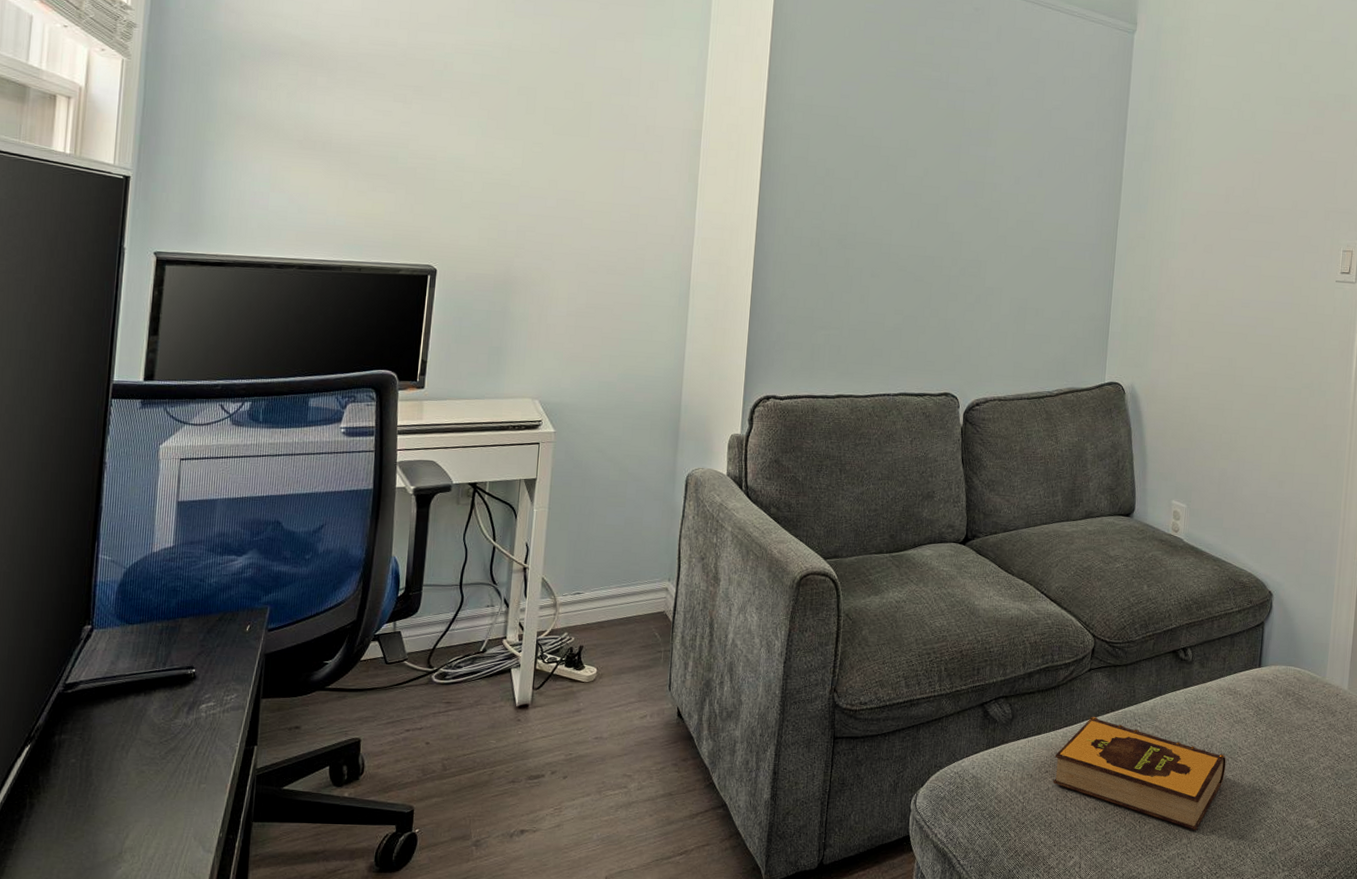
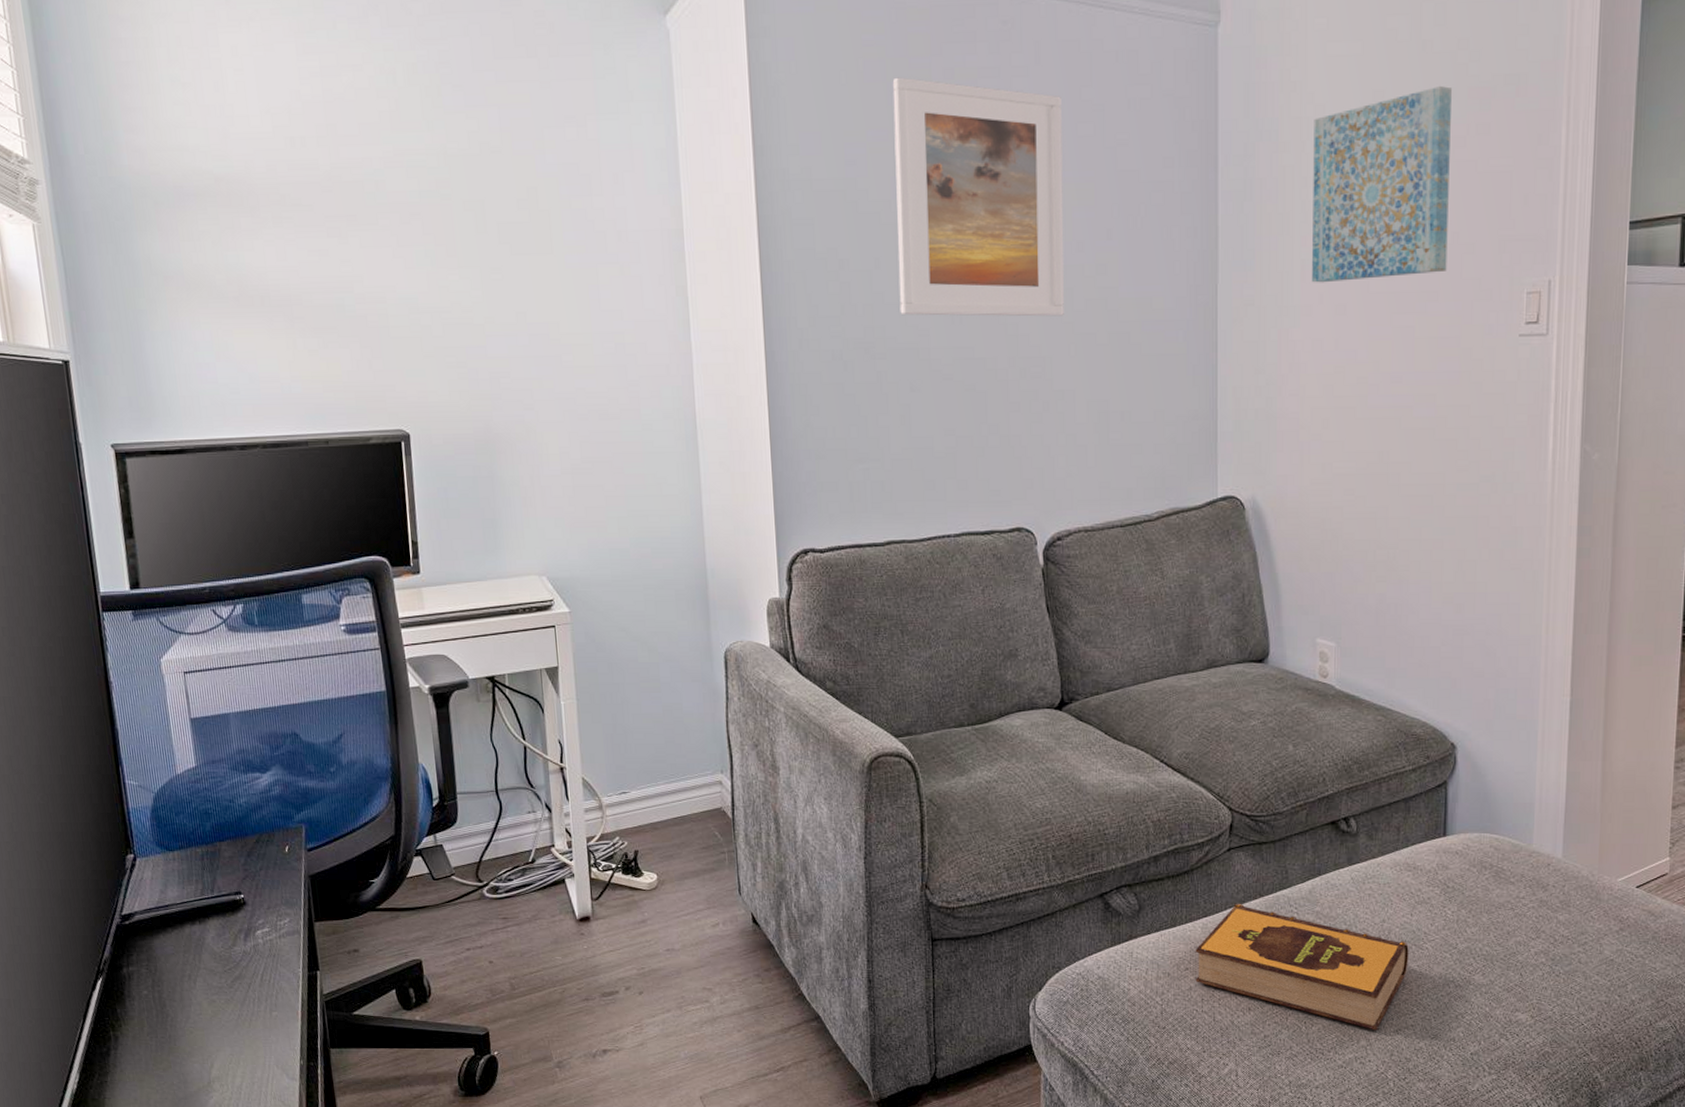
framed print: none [870,38,1014,231] -> present [892,77,1064,317]
wall art: none [1189,96,1298,229] -> present [1312,86,1452,283]

